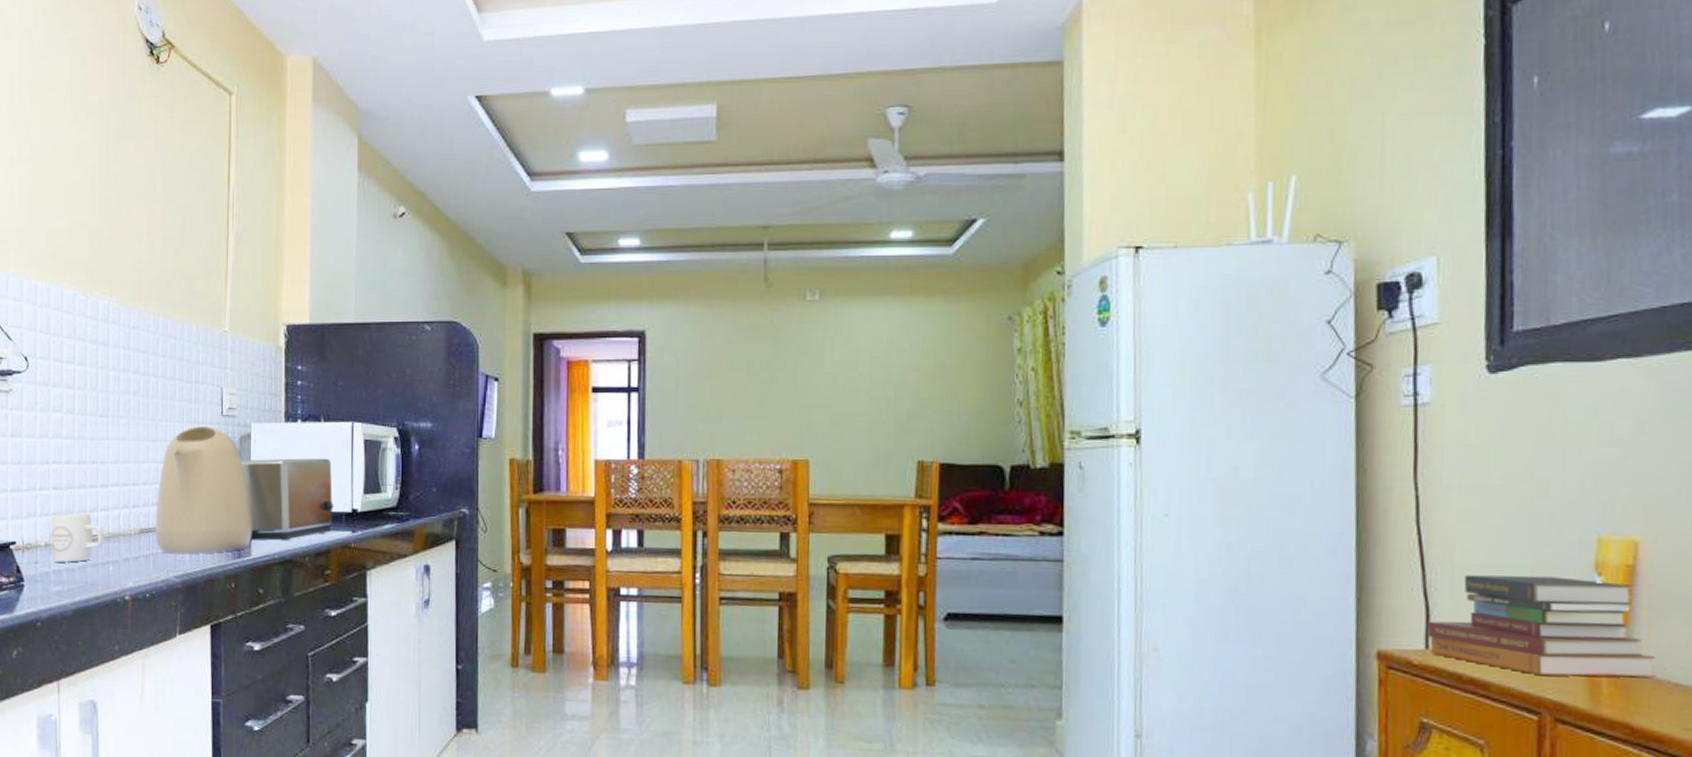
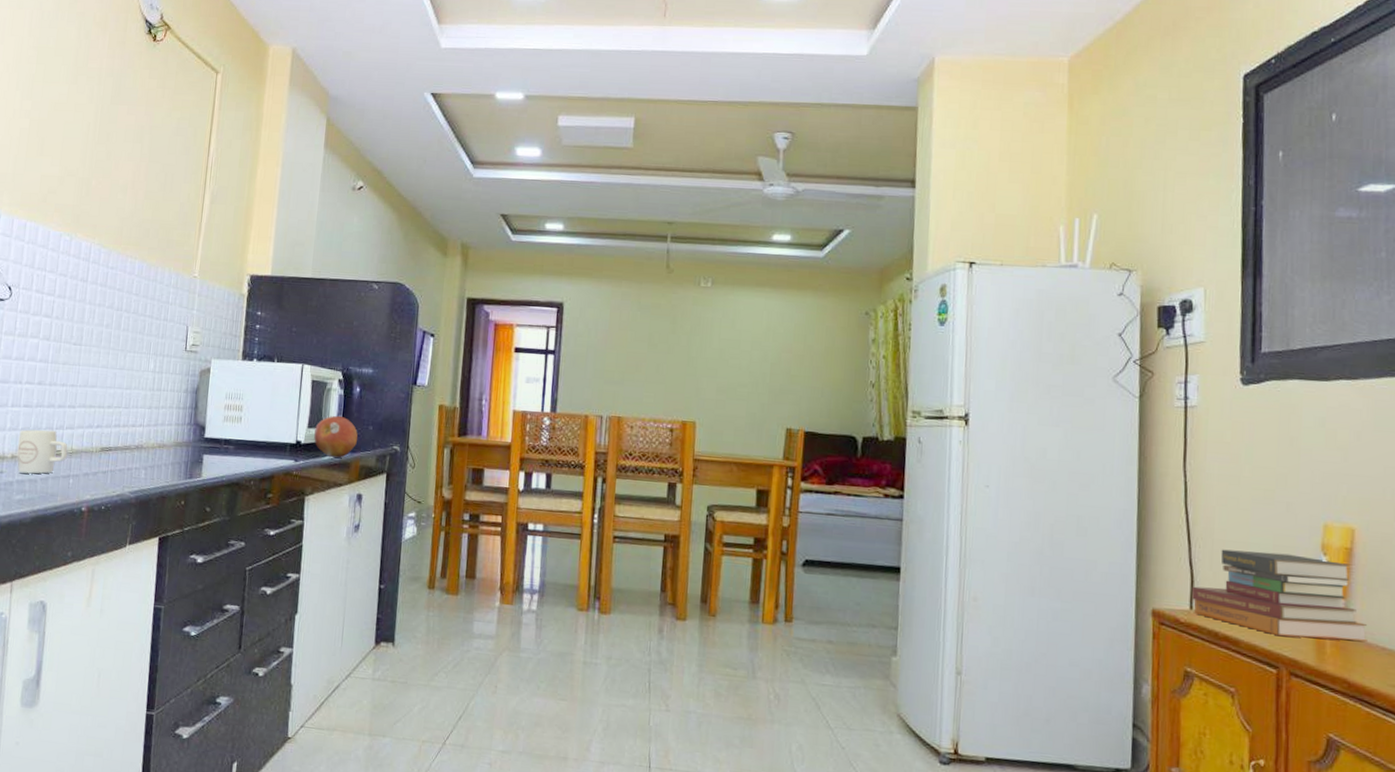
kettle: present [155,426,252,555] -> none [115,359,205,473]
toaster: present [241,458,334,541] -> none [199,391,281,466]
fruit: none [371,478,420,527] -> present [314,415,358,459]

